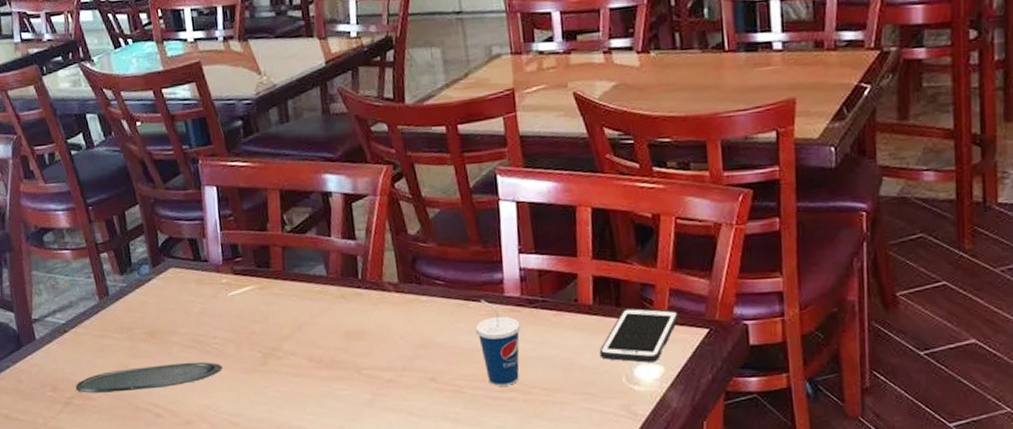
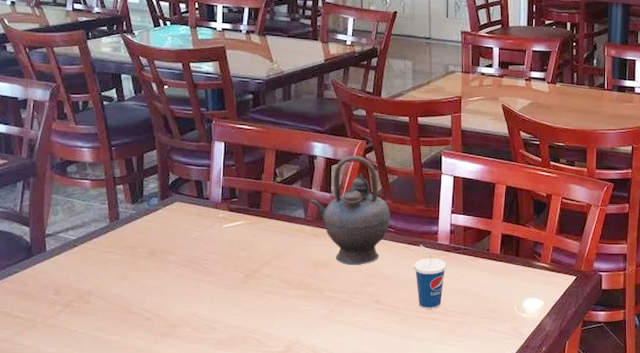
oval tray: present [75,362,223,393] -> none [76,277,210,298]
teapot: none [330,186,437,334] -> present [310,155,390,266]
cell phone: present [599,307,679,363] -> none [500,258,557,297]

